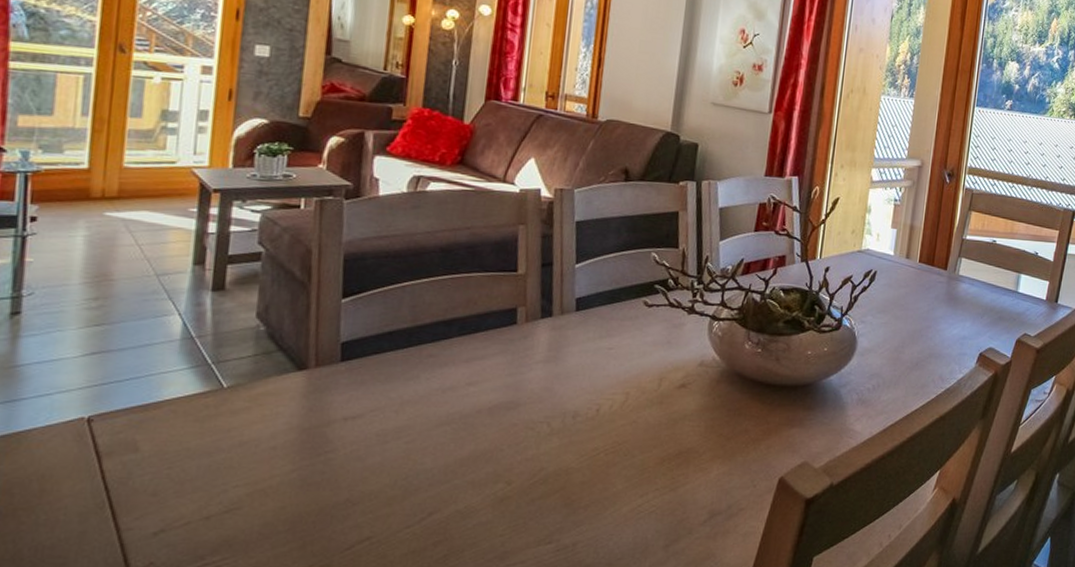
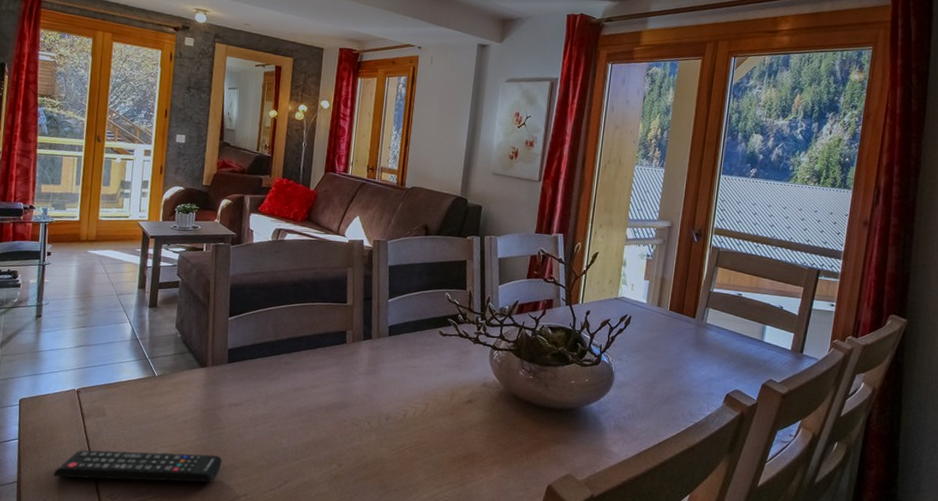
remote control: none [46,490,333,550] -> present [54,450,223,483]

